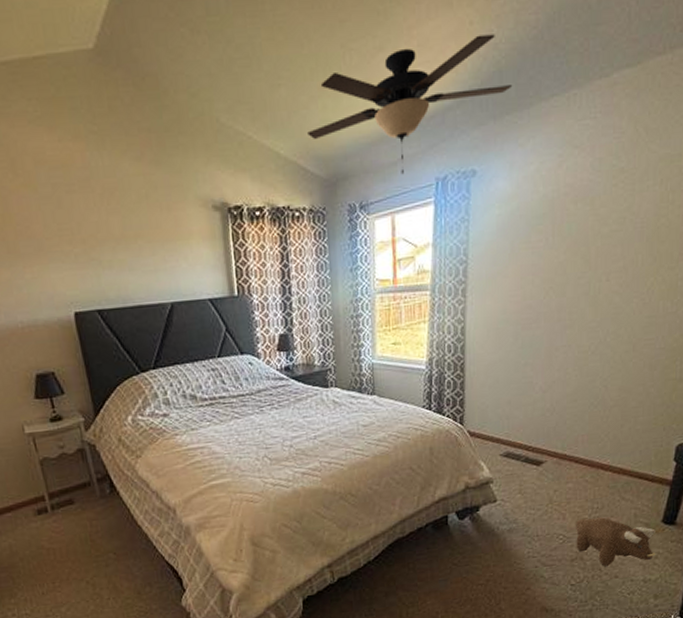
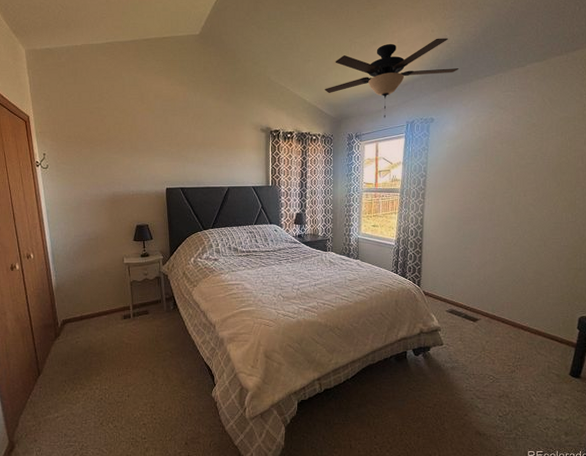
plush toy: present [576,517,656,566] -> none [503,366,566,404]

